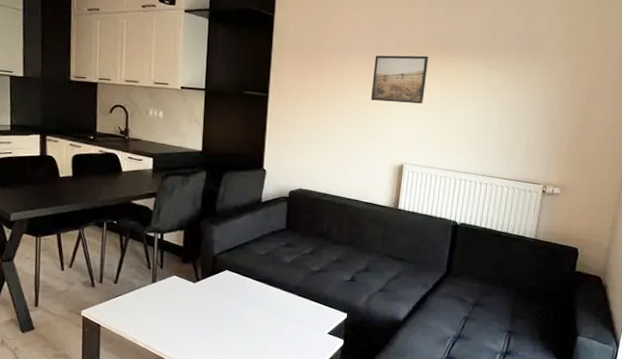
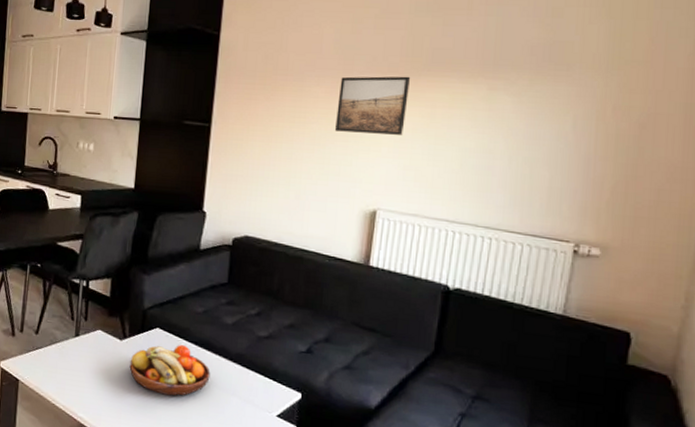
fruit bowl: none [203,283,273,326] -> present [129,345,211,396]

